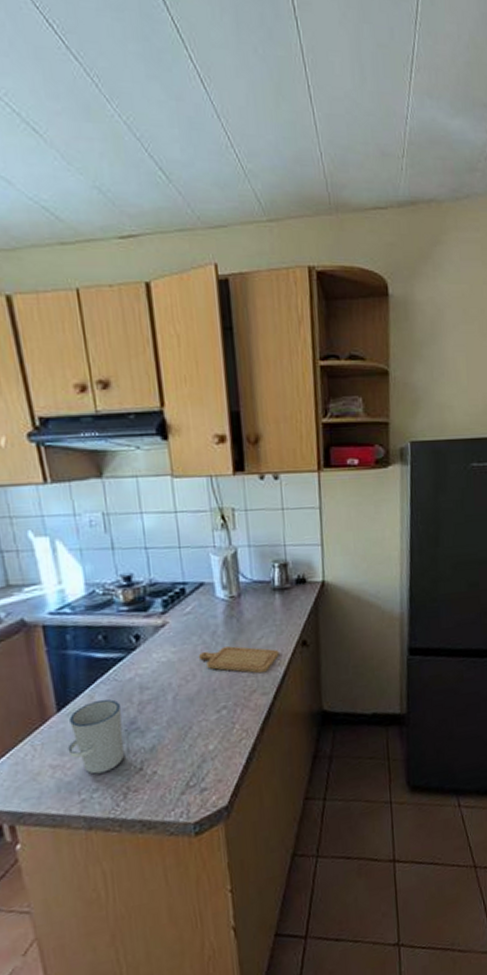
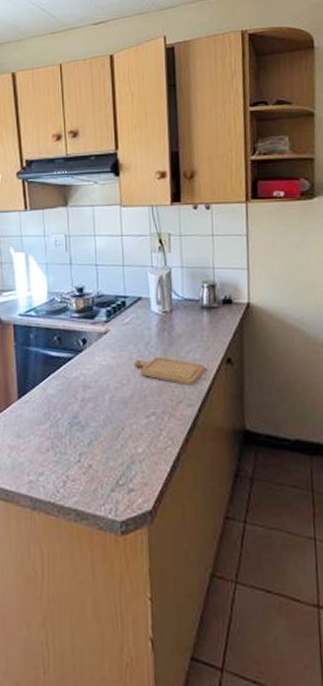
cup: present [68,699,125,775] -> none [23,392,67,459]

